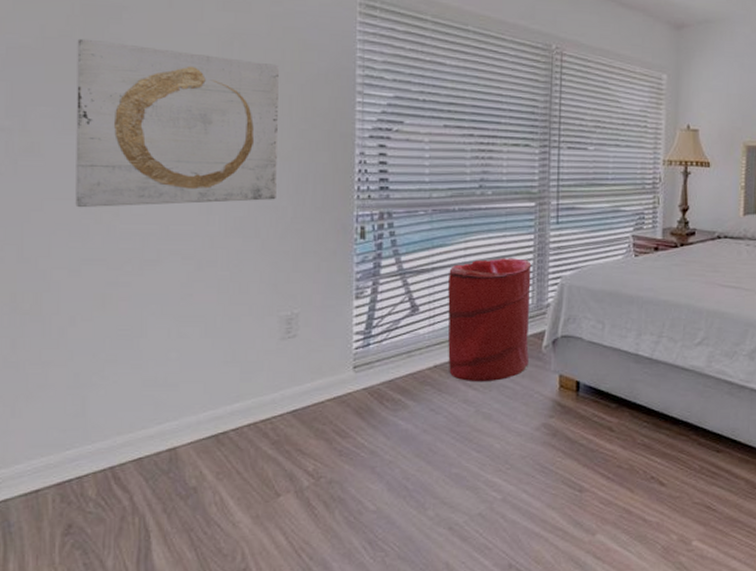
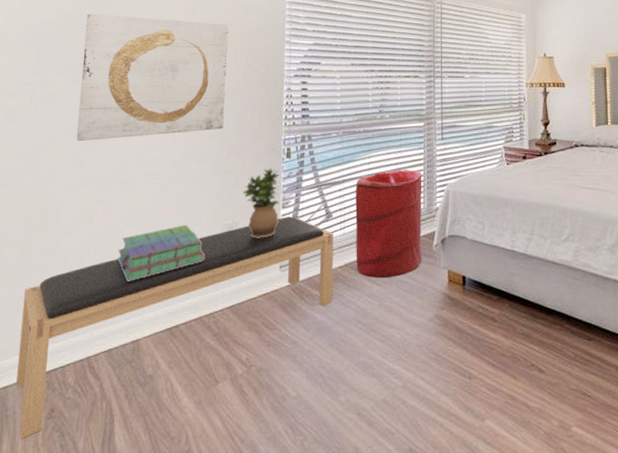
bench: none [19,309,421,557] -> present [16,216,334,439]
stack of books: none [143,315,258,380] -> present [117,224,206,281]
potted plant: none [304,250,352,333] -> present [243,168,279,238]

